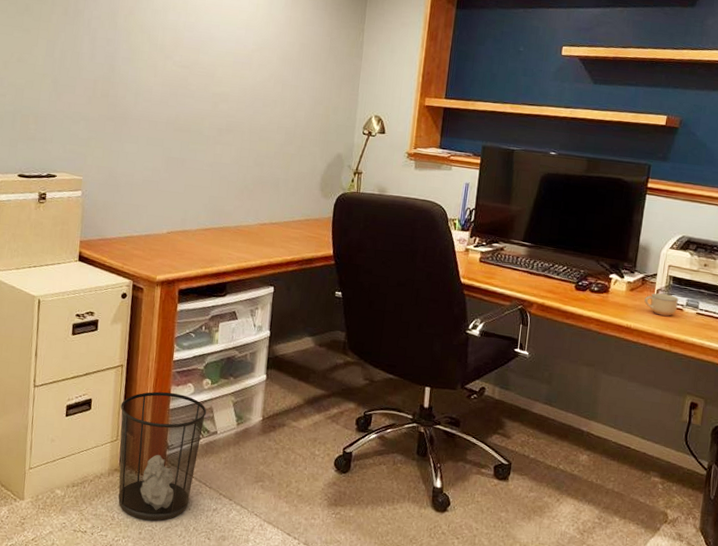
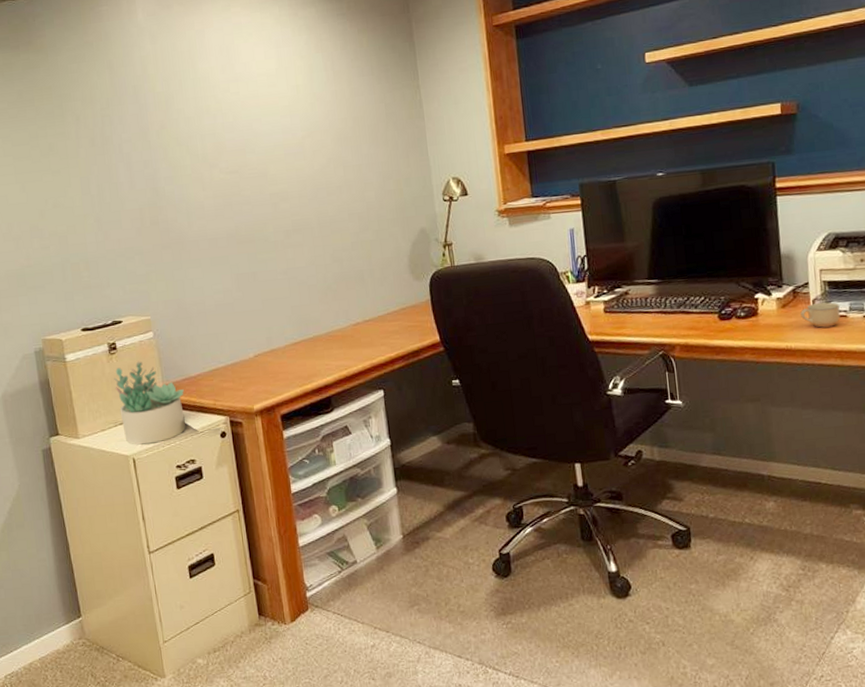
succulent plant: none [35,214,98,290] -> present [114,361,187,445]
waste bin: present [118,391,207,521] -> none [246,528,343,673]

